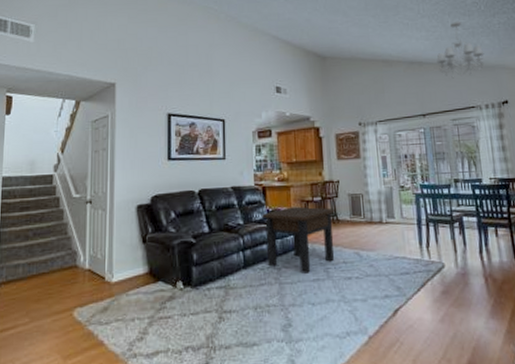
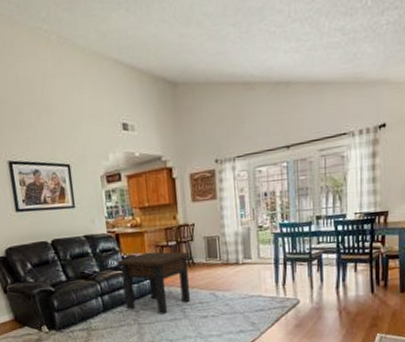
chandelier: present [436,22,485,79] -> none [307,24,365,100]

